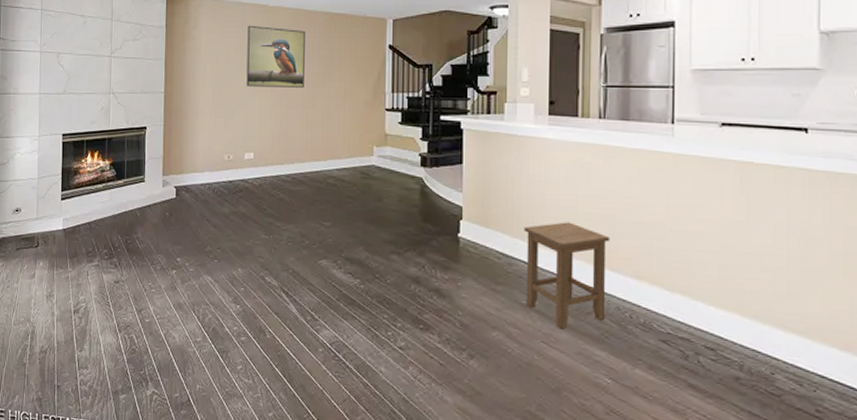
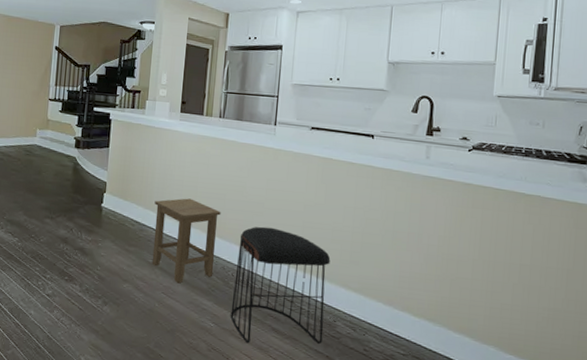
stool: none [632,253,761,404] -> present [230,226,331,344]

